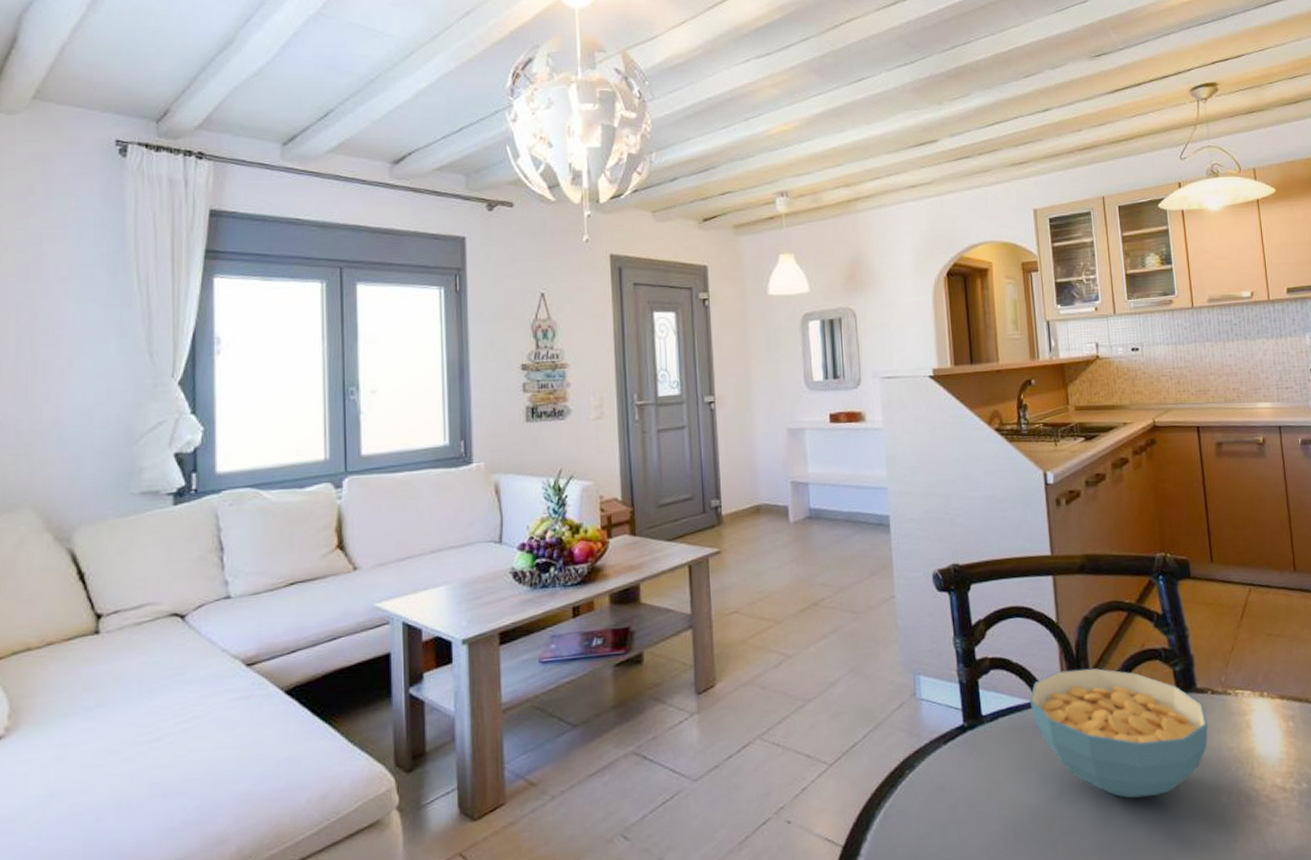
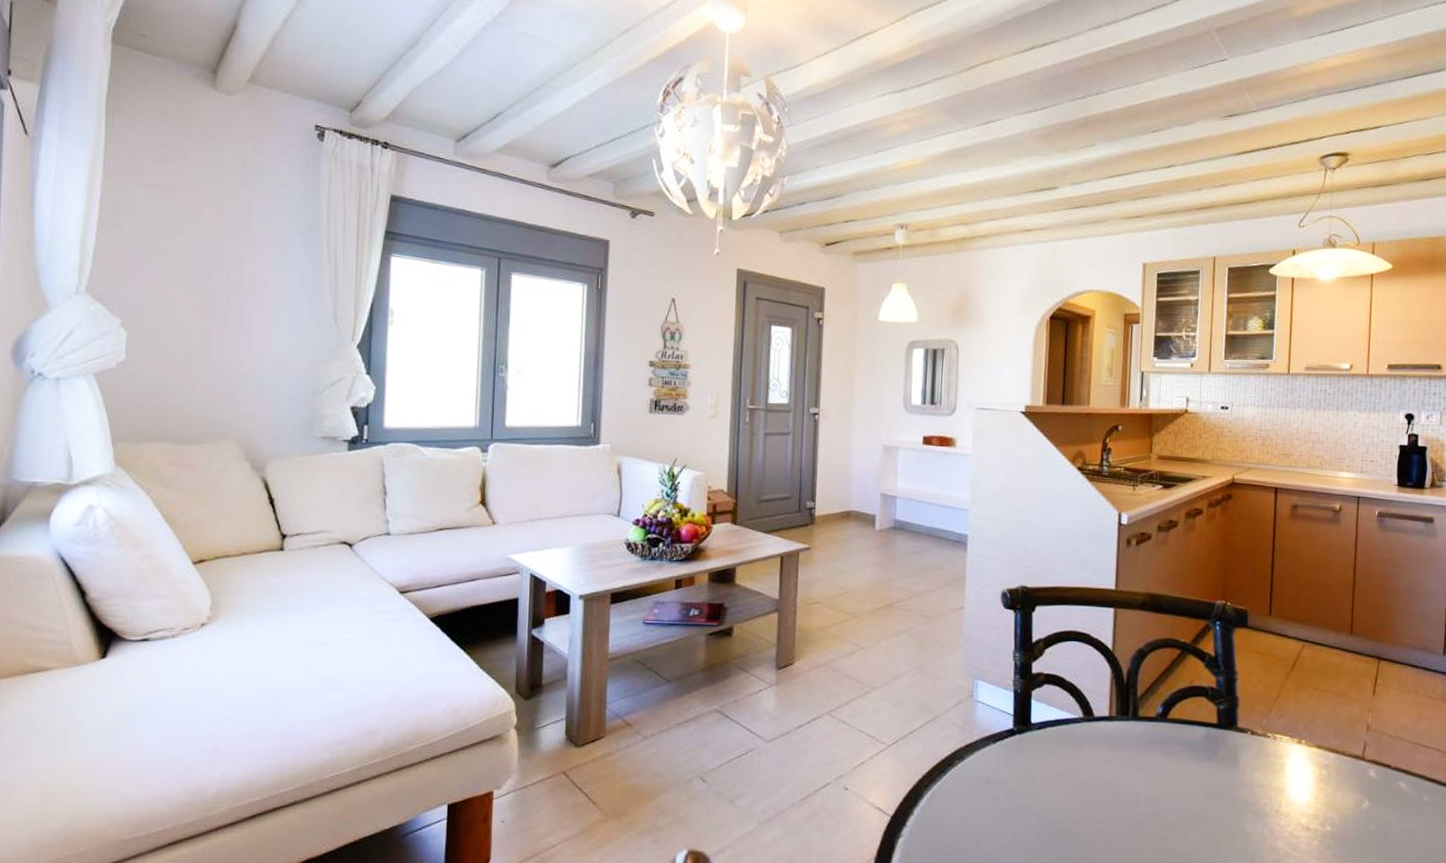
cereal bowl: present [1029,668,1208,799] -> none [1077,694,1243,817]

